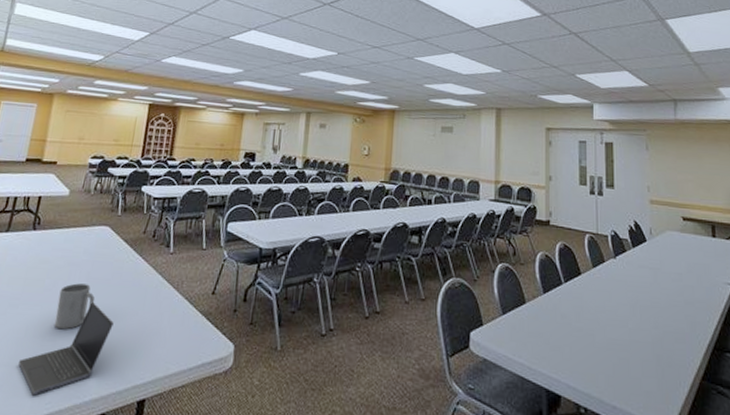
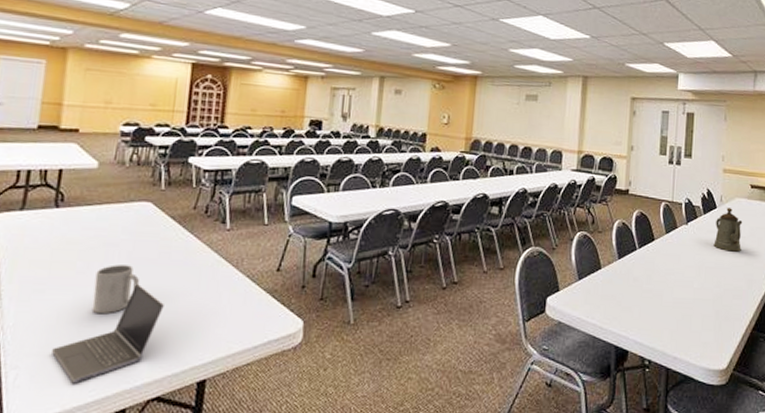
coffee pot: none [647,241,679,290] -> present [713,208,743,252]

